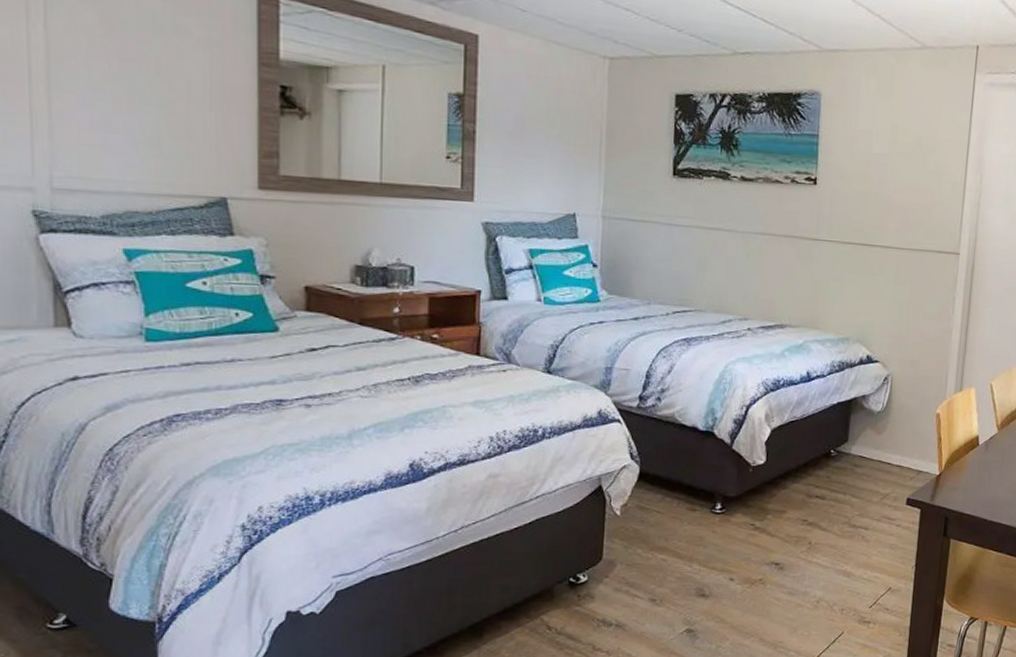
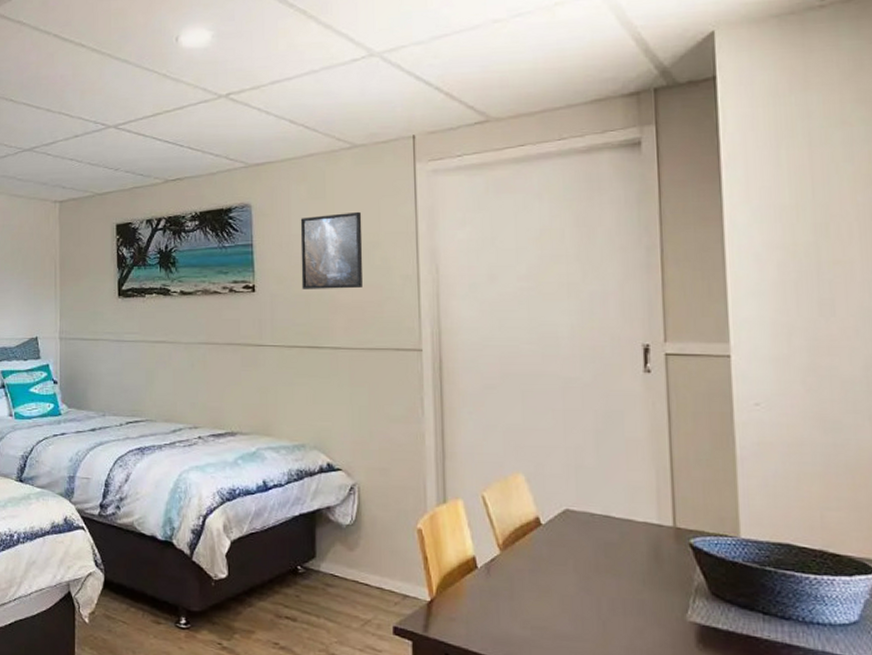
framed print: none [861,113,924,191] -> present [300,211,364,289]

